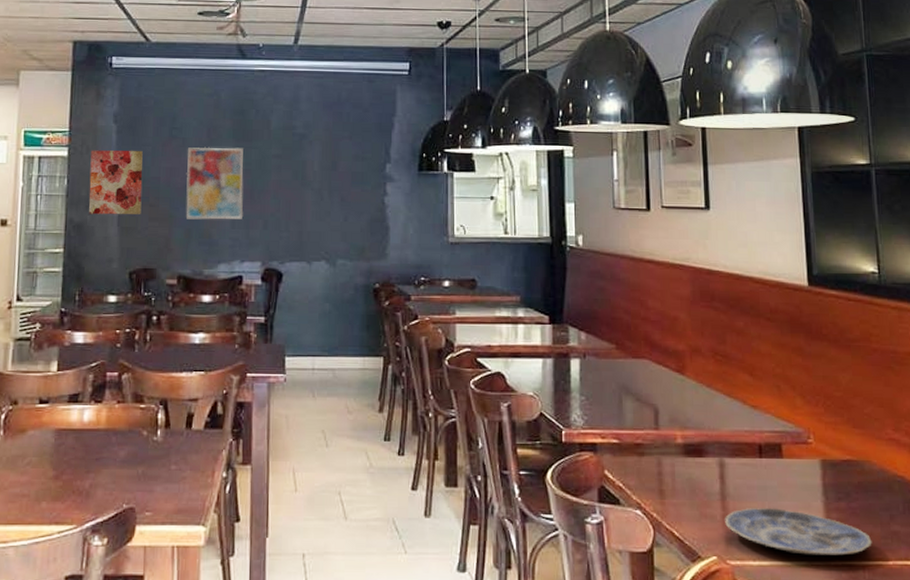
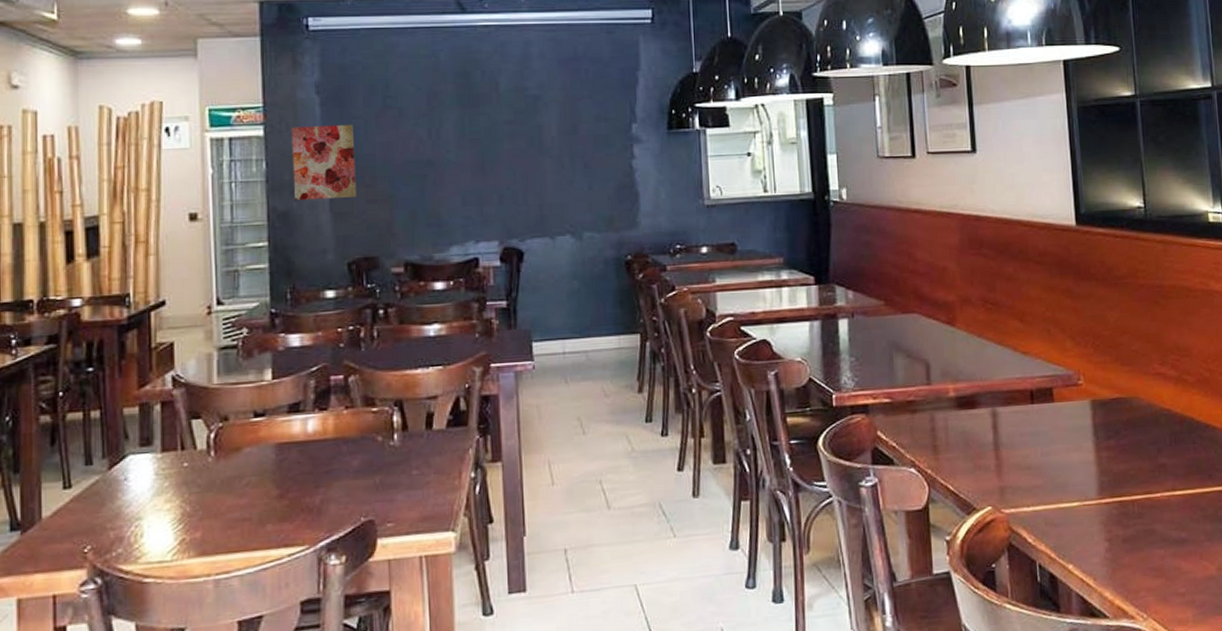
wall art: present [186,147,244,220] -> none [405,115,475,199]
plate: present [725,508,872,555] -> none [999,452,1141,497]

